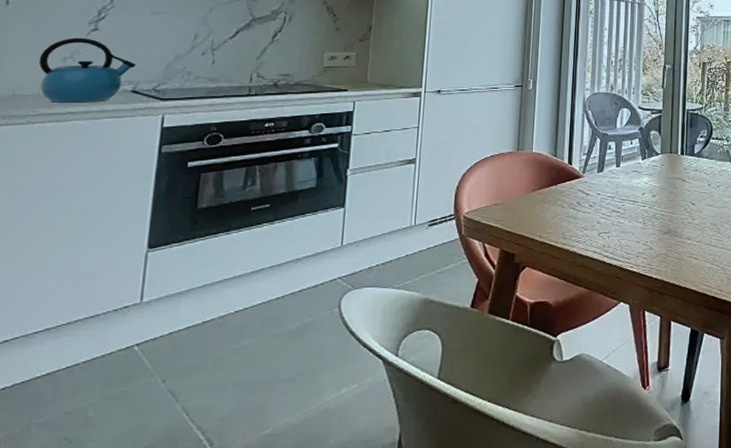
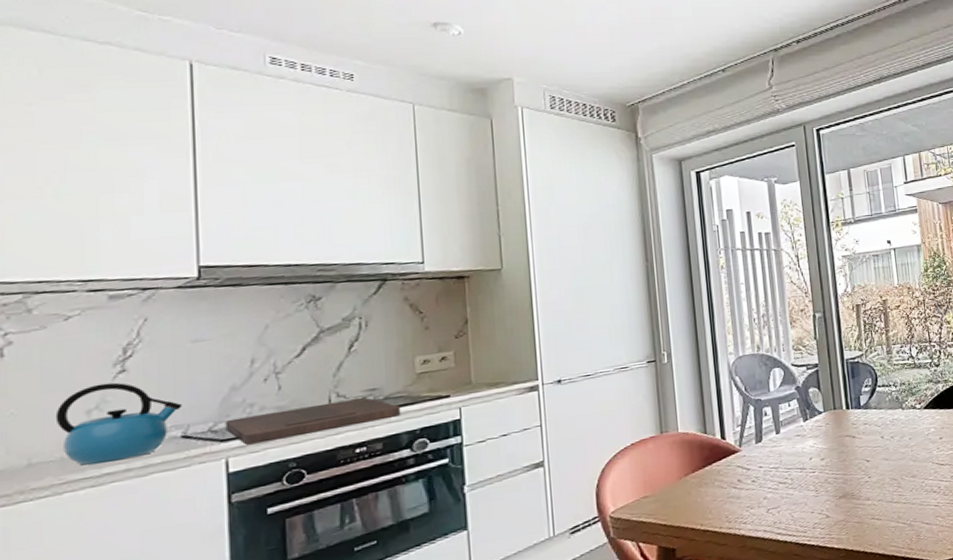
cutting board: none [166,81,307,106] -> present [225,397,401,445]

